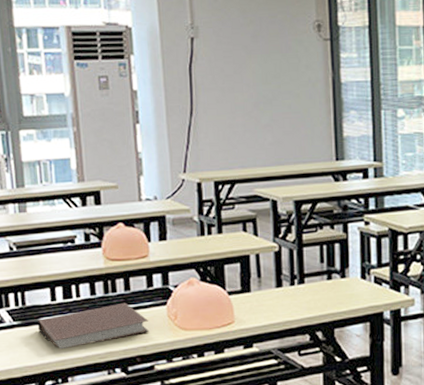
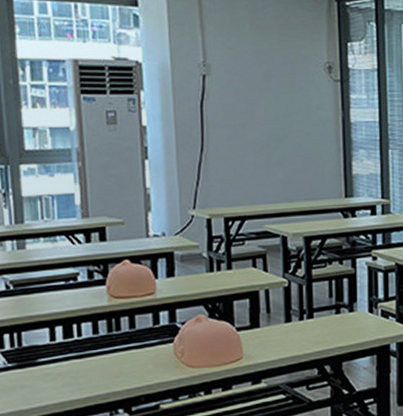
notebook: present [37,302,150,348] -> none [34,341,155,390]

